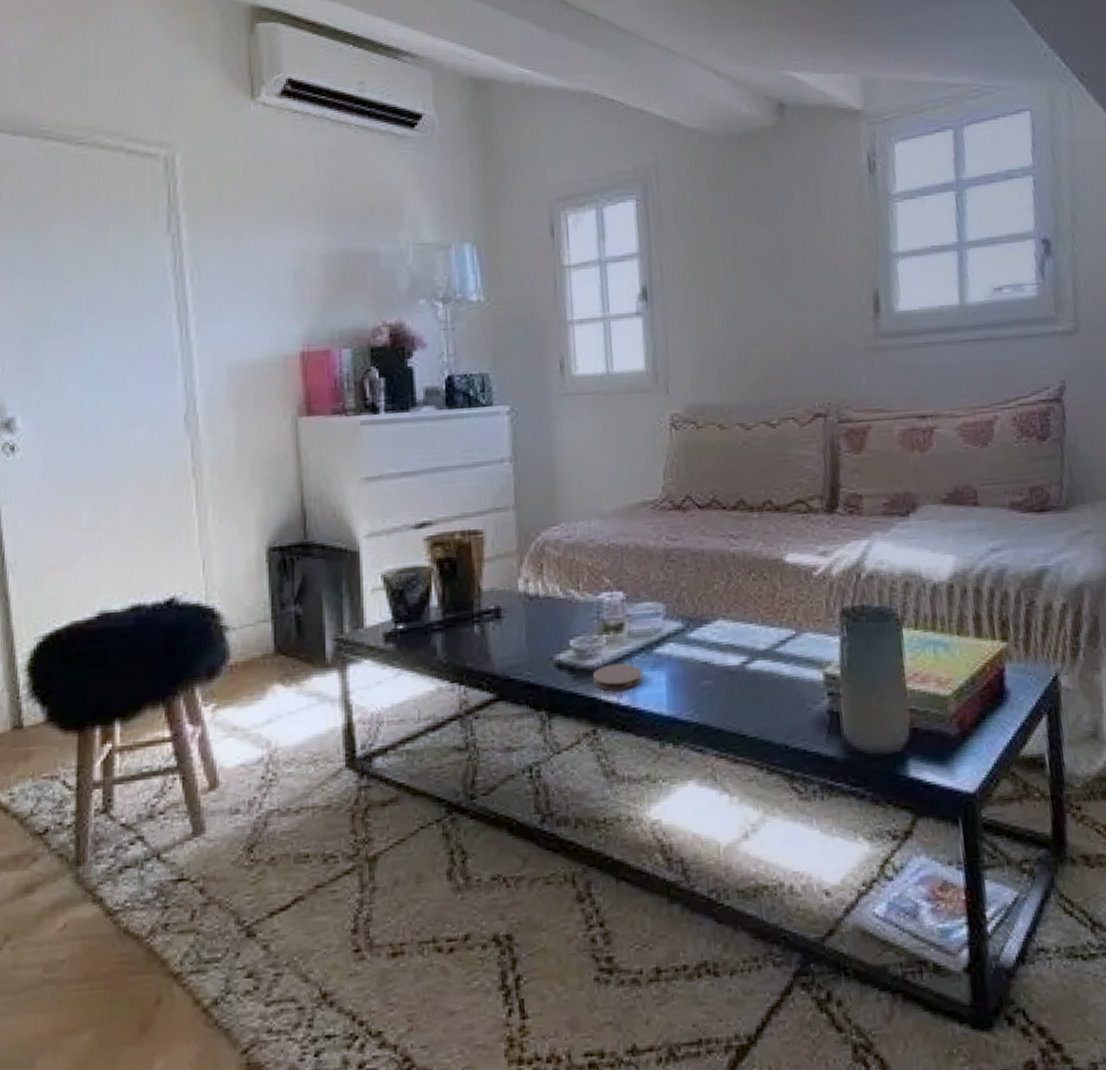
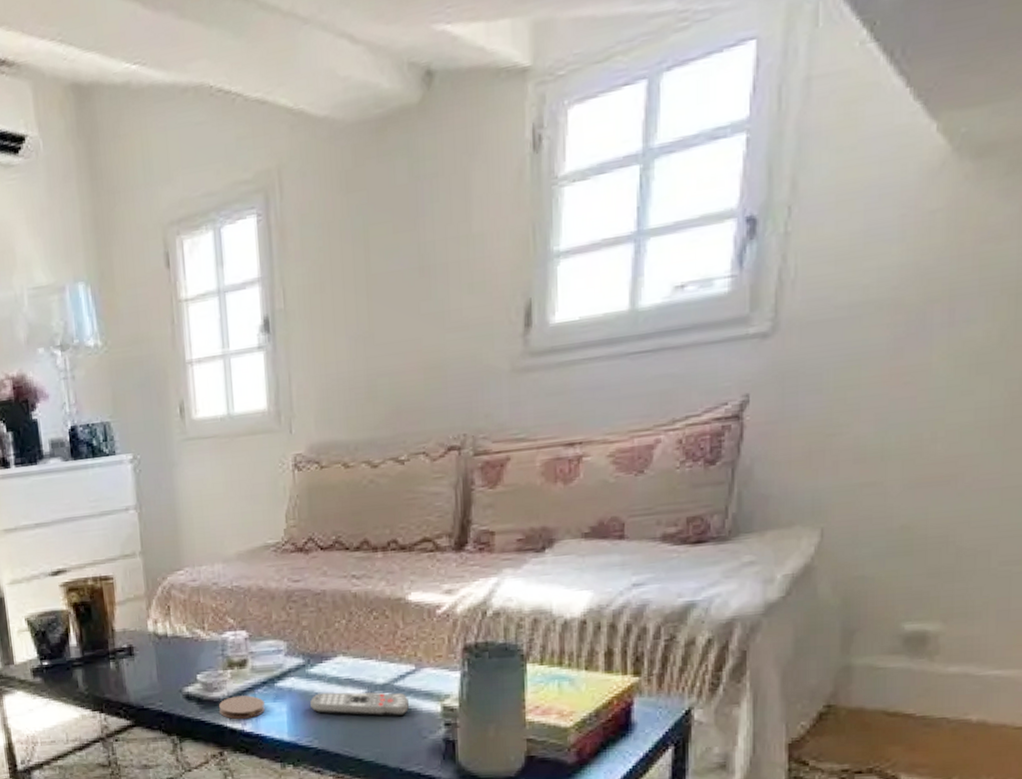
remote control: none [690,659,792,686] -> present [310,692,410,717]

